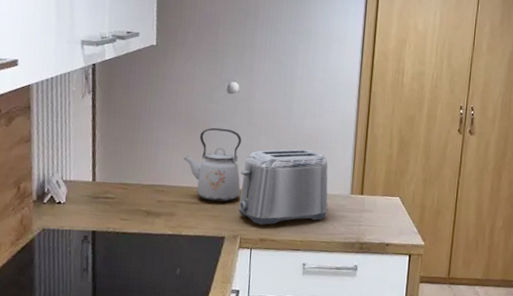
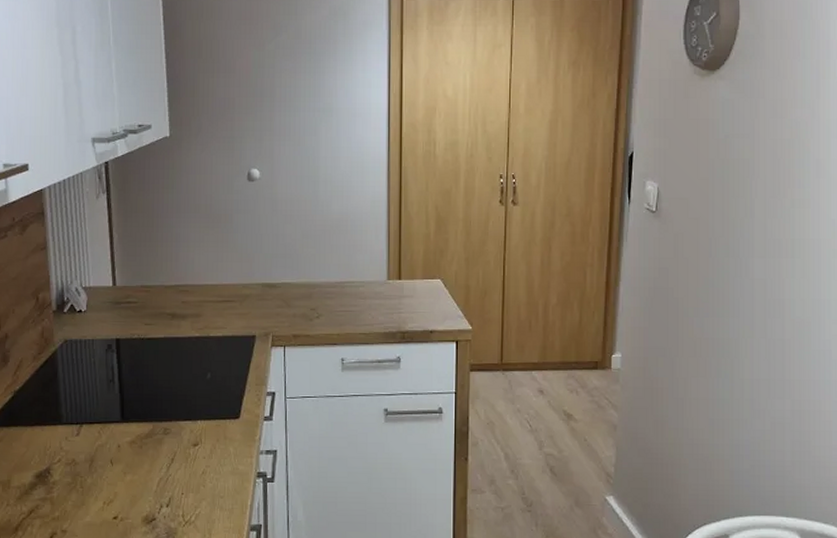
kettle: present [183,127,242,202] -> none [206,219,269,298]
toaster: present [238,149,329,225] -> none [268,235,364,320]

